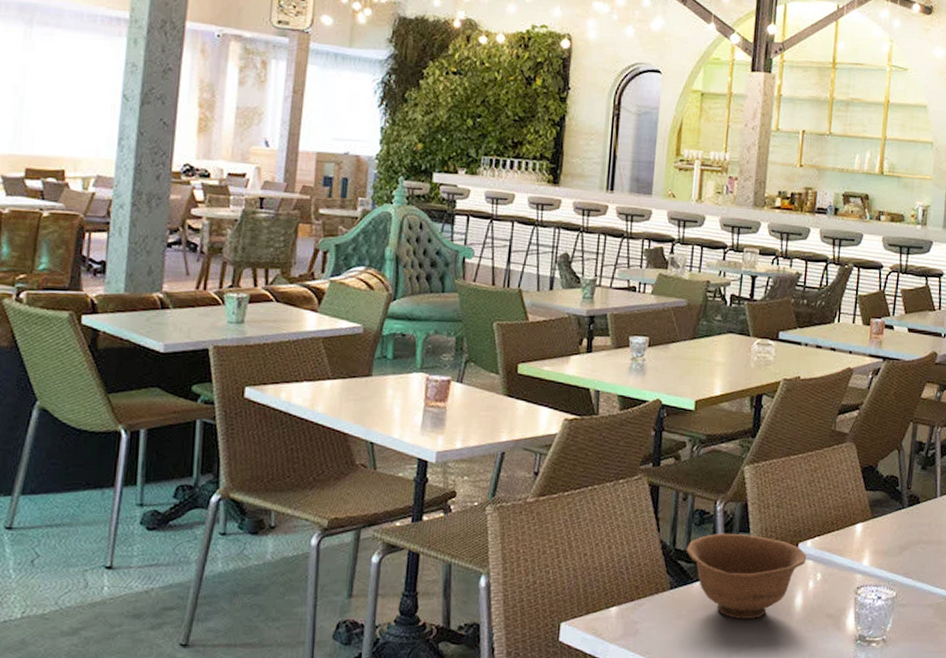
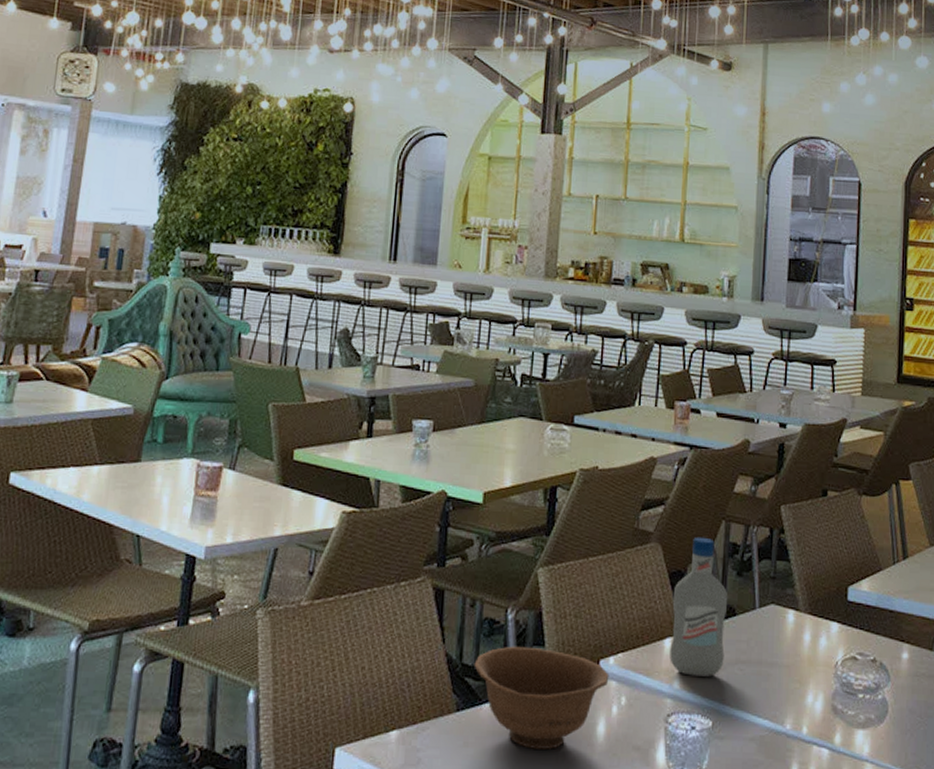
bottle: none [860,436,913,555] -> present [670,536,728,677]

